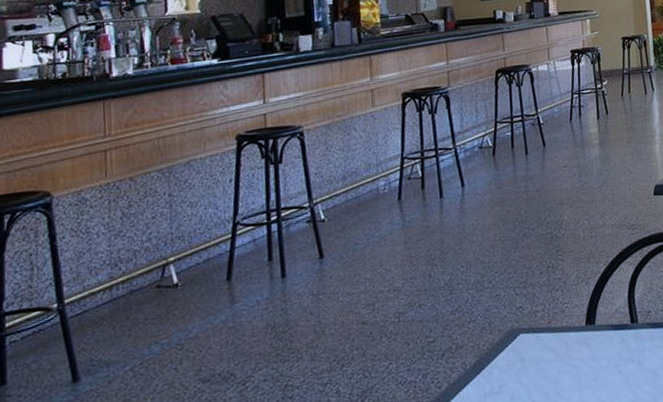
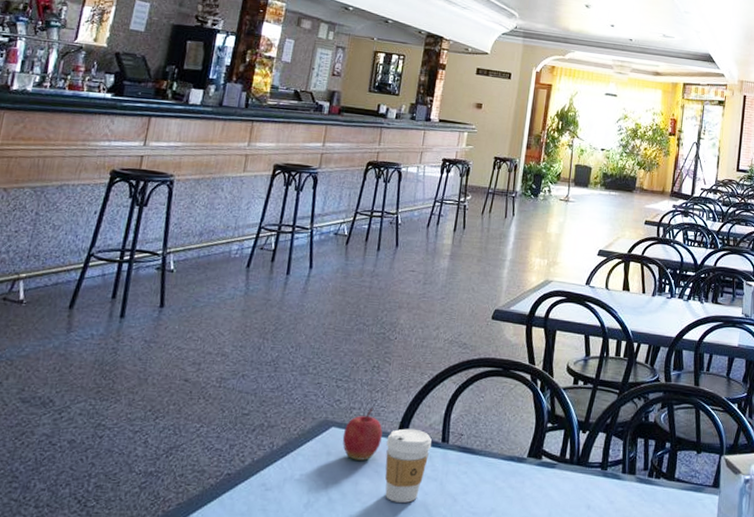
apple: none [532,306,572,361] -> present [342,407,383,461]
coffee cup: none [576,317,623,391] -> present [385,428,432,503]

